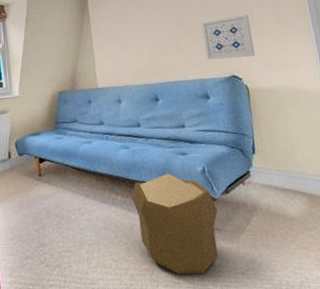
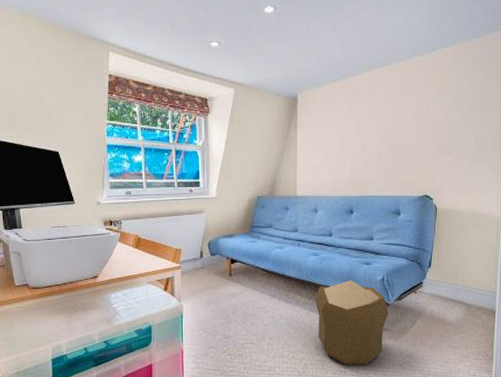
wall art: present [201,14,256,60] -> none [404,137,451,178]

